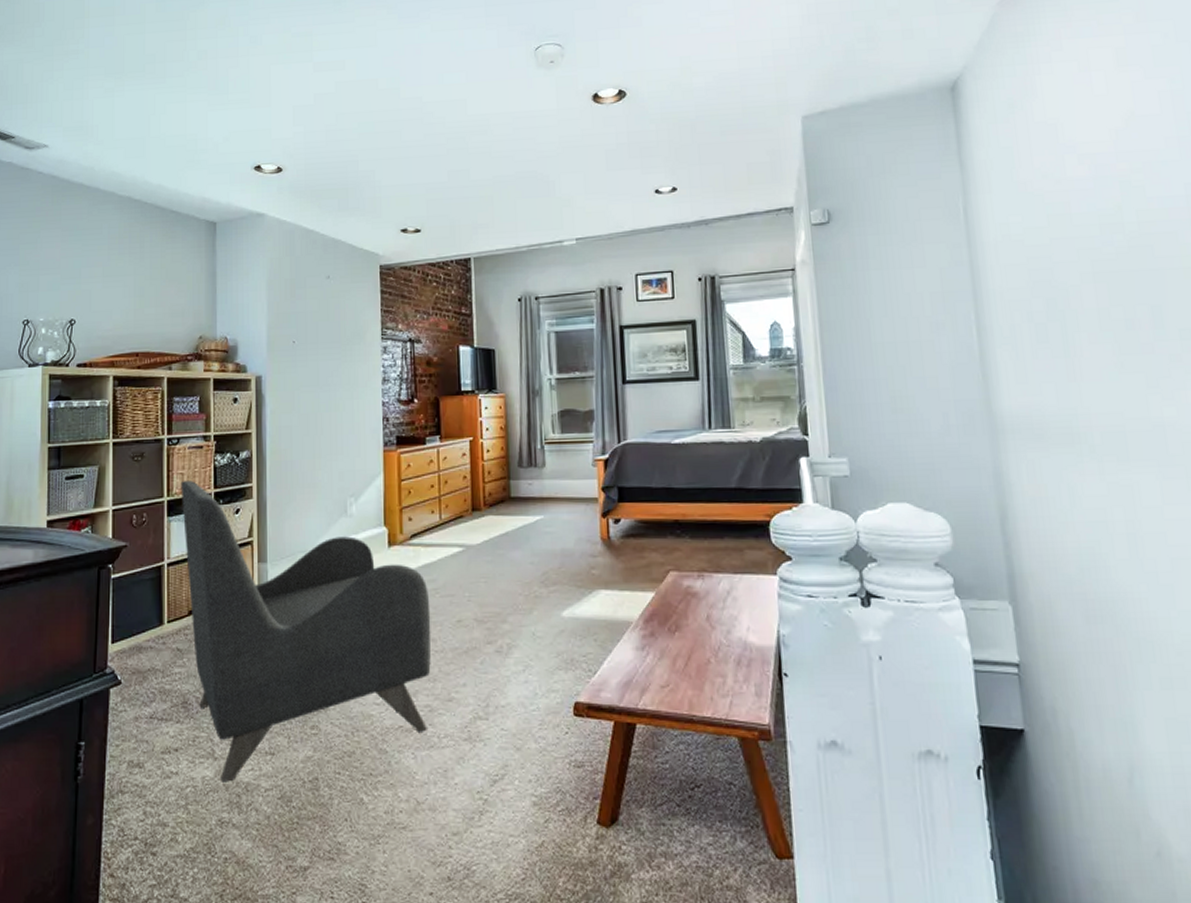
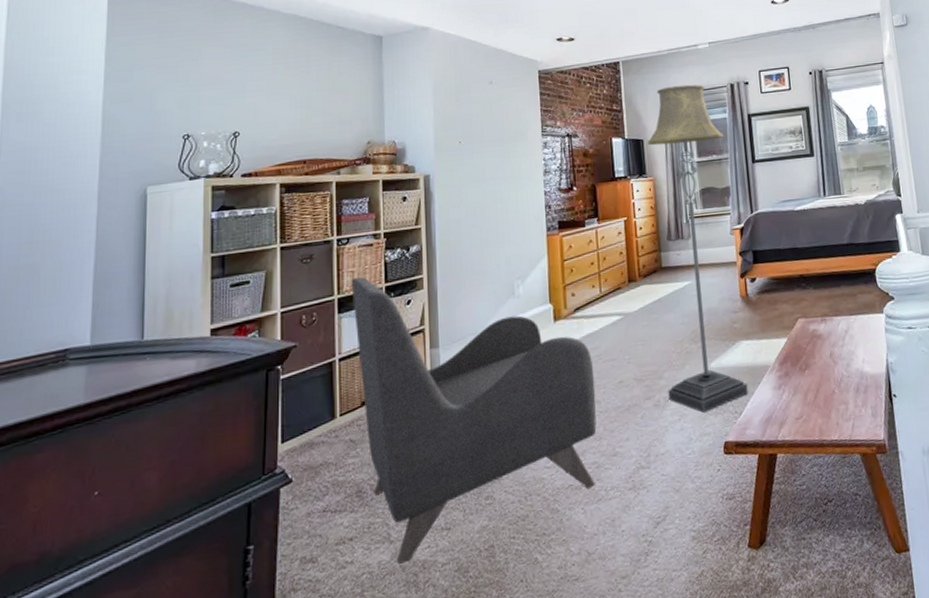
floor lamp: none [499,287,605,666] -> present [647,84,748,412]

